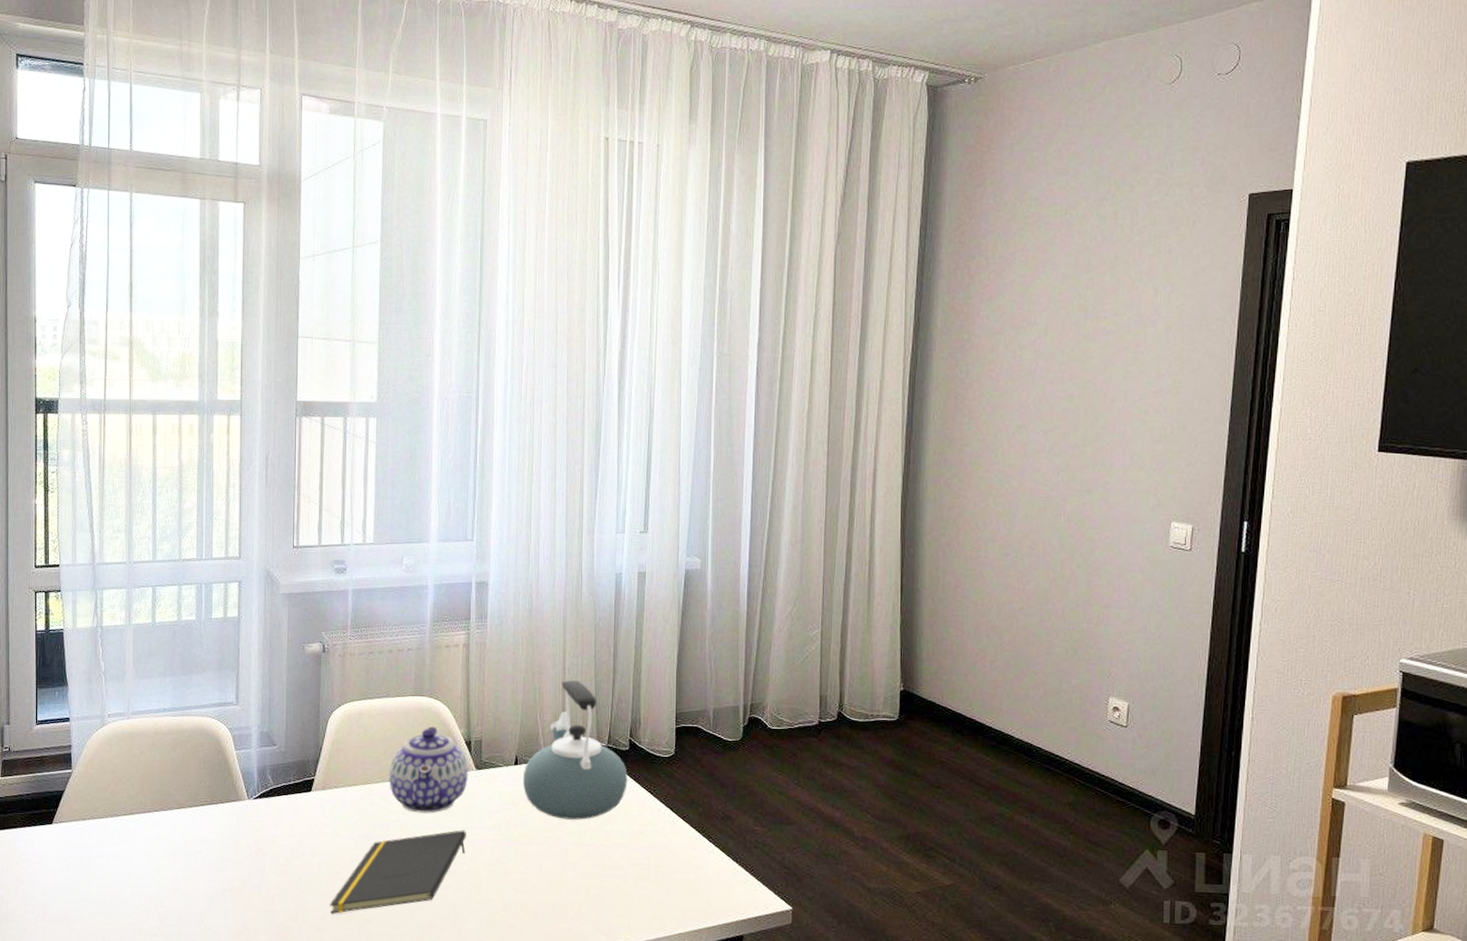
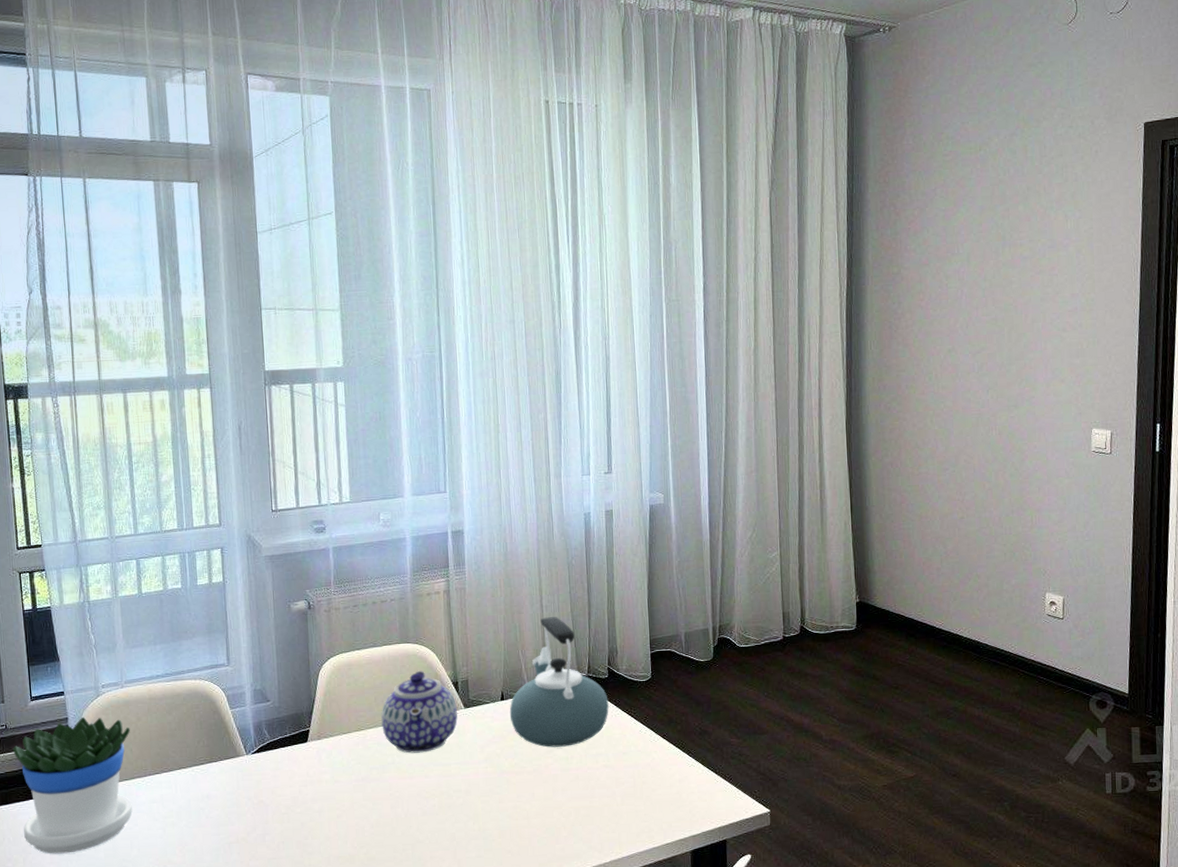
flowerpot: none [14,745,133,886] -> present [13,716,133,854]
notepad: present [329,830,466,914] -> none [333,765,461,855]

